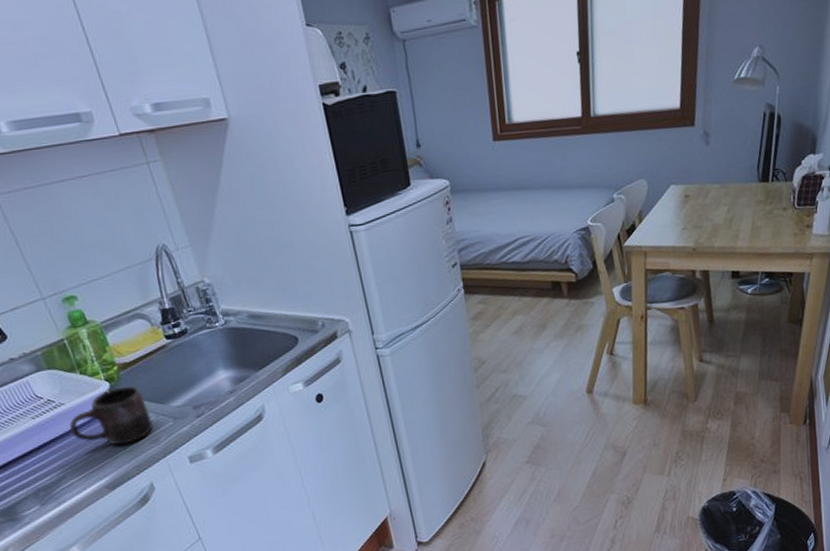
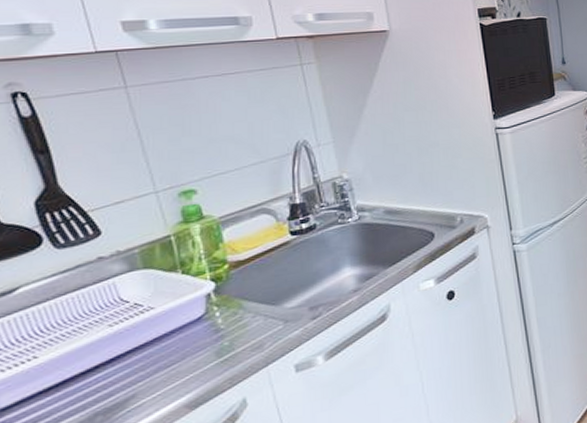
mug: present [68,386,153,445] -> none [154,286,260,355]

